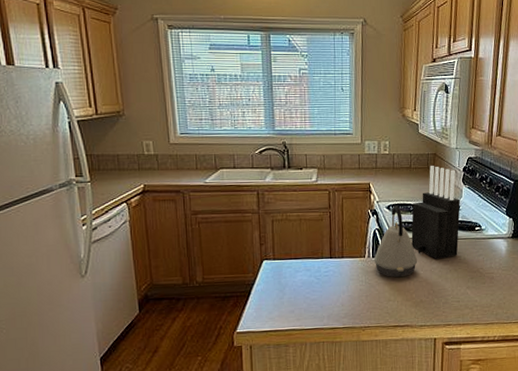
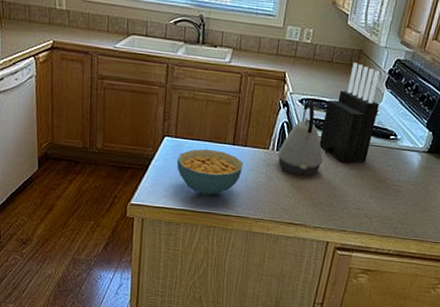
cereal bowl: none [277,266,343,312] -> present [176,149,243,196]

